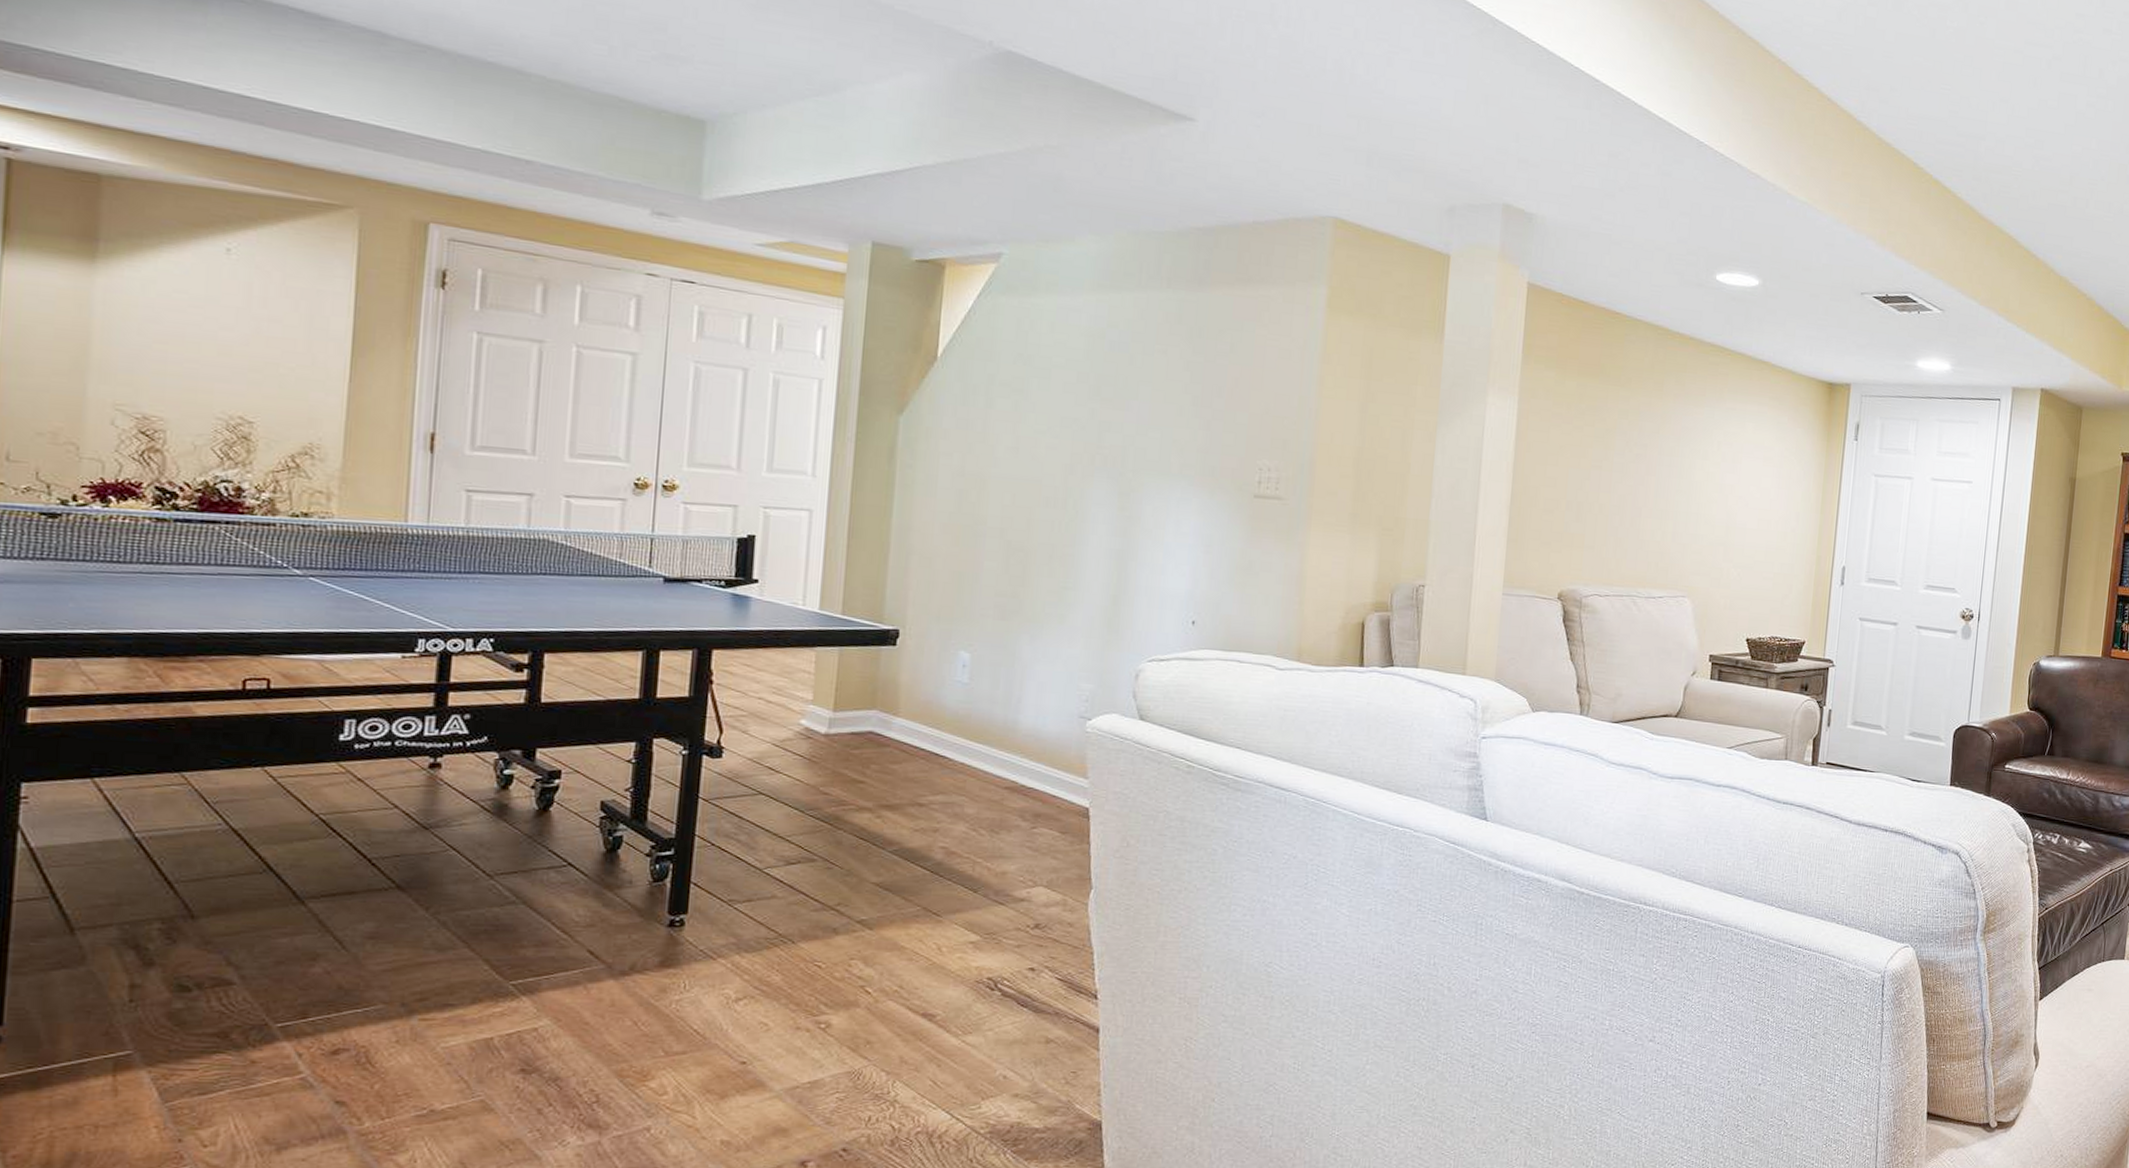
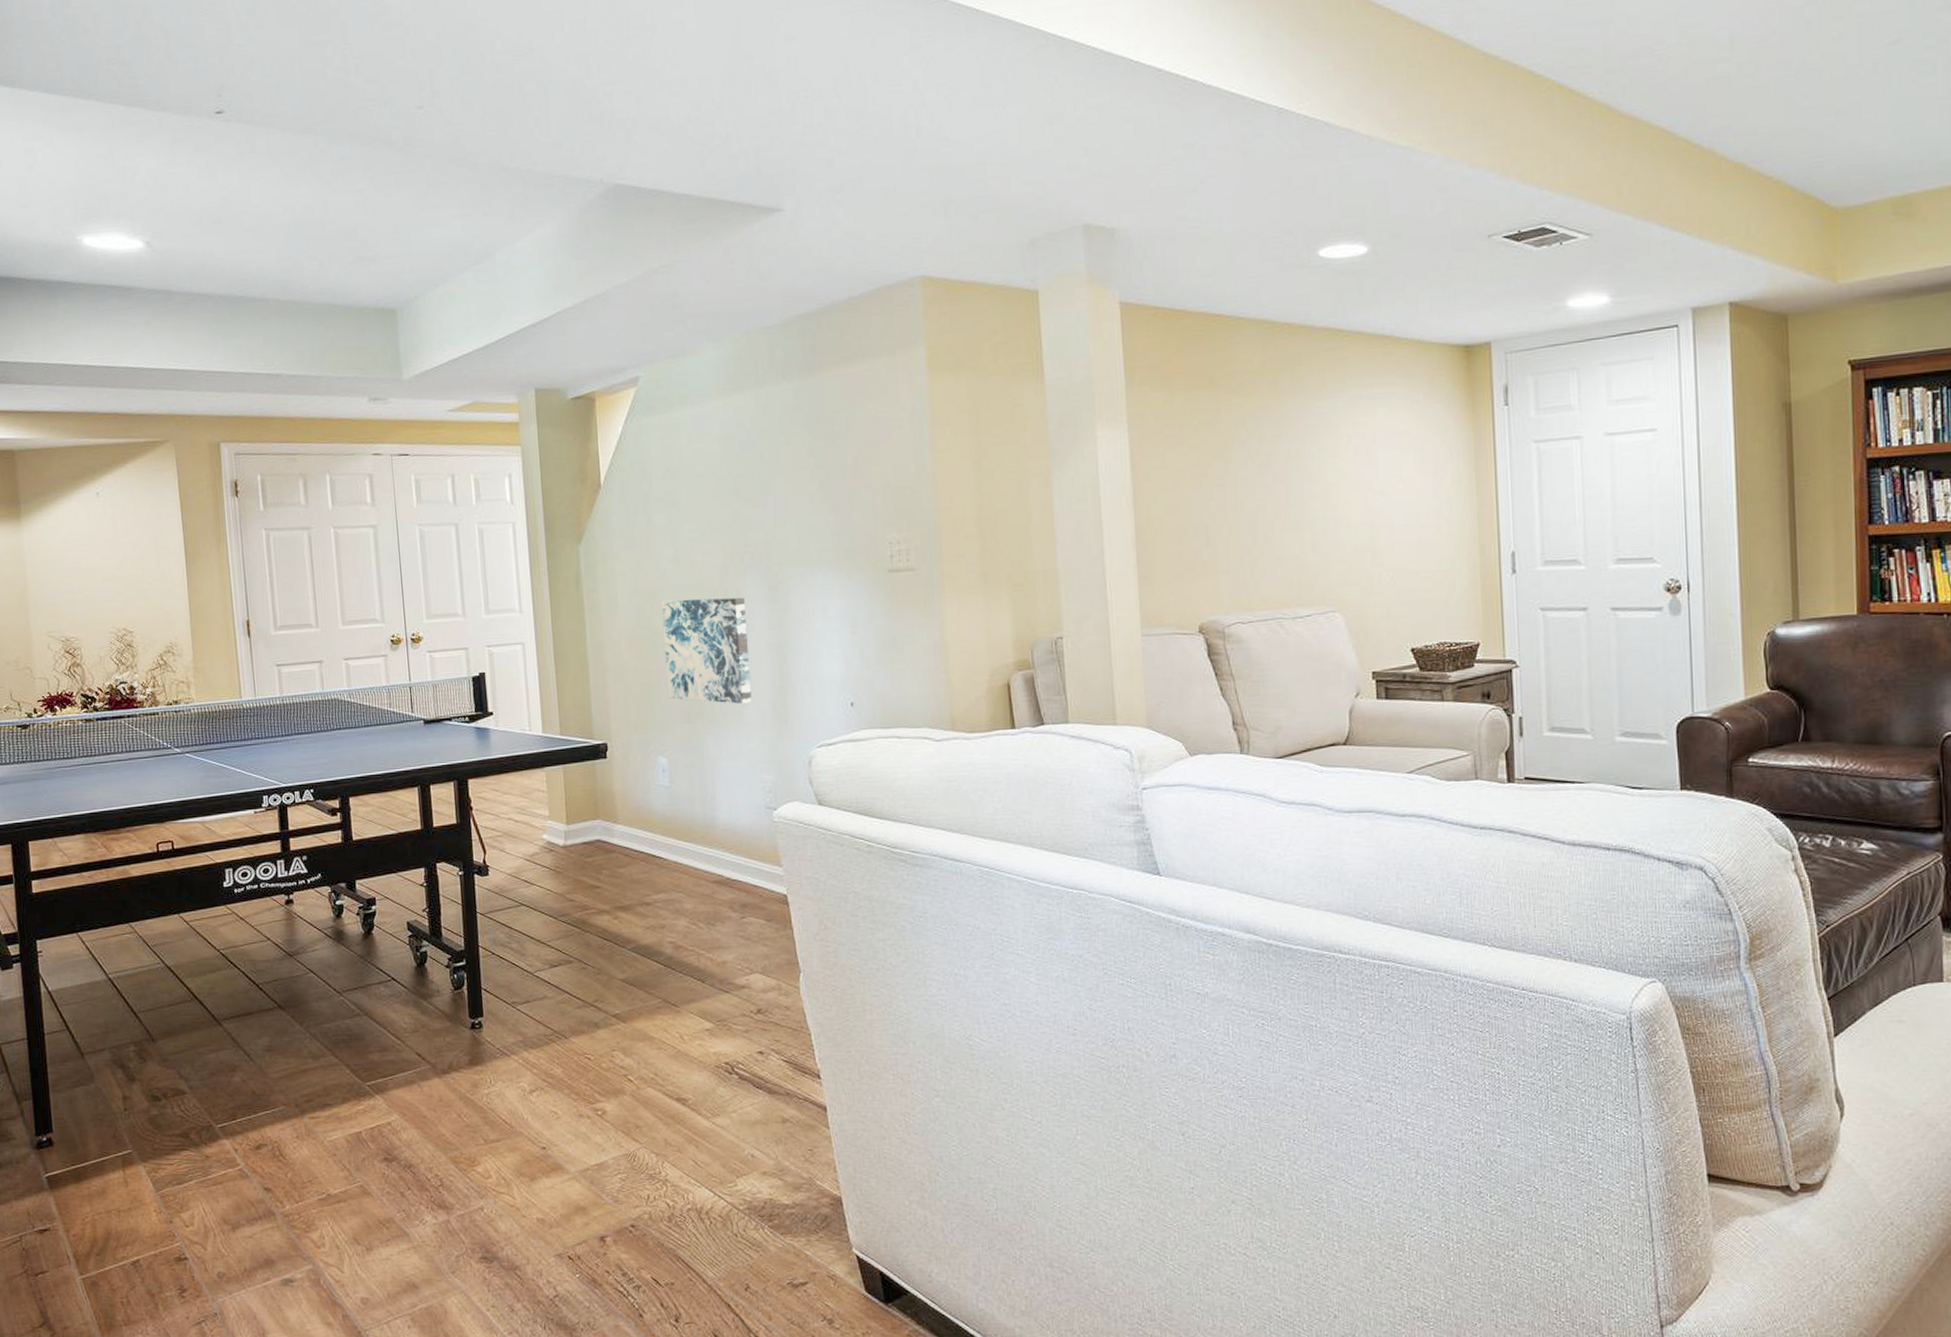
wall art: none [982,489,1089,608] -> present [661,597,752,705]

